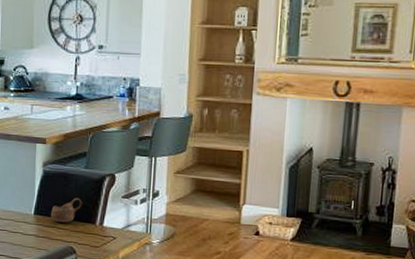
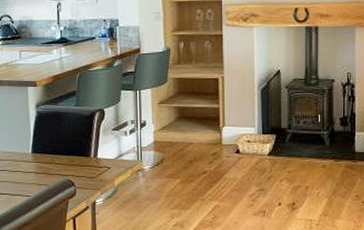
cup: present [51,197,82,223] -> none [48,134,76,158]

